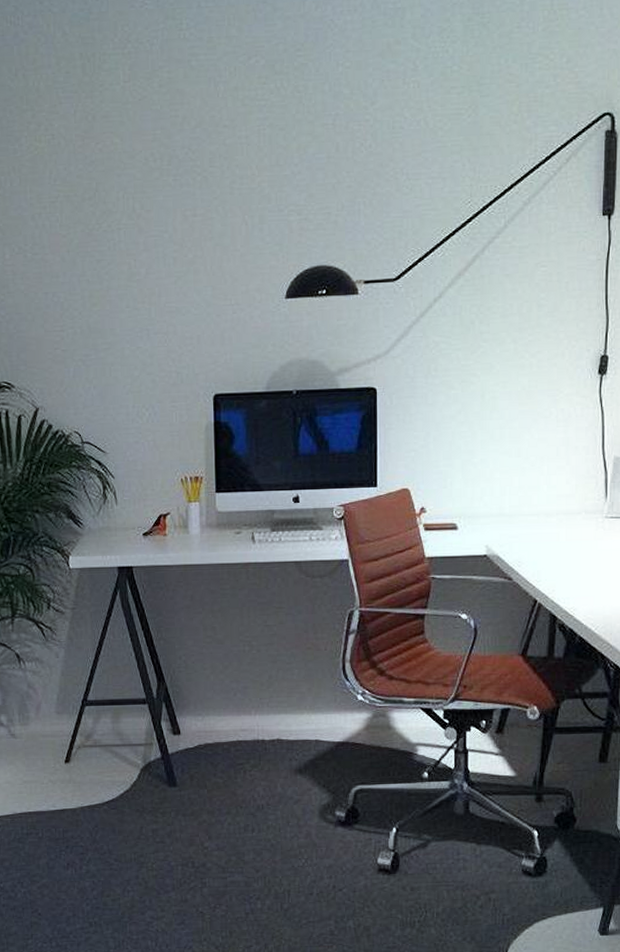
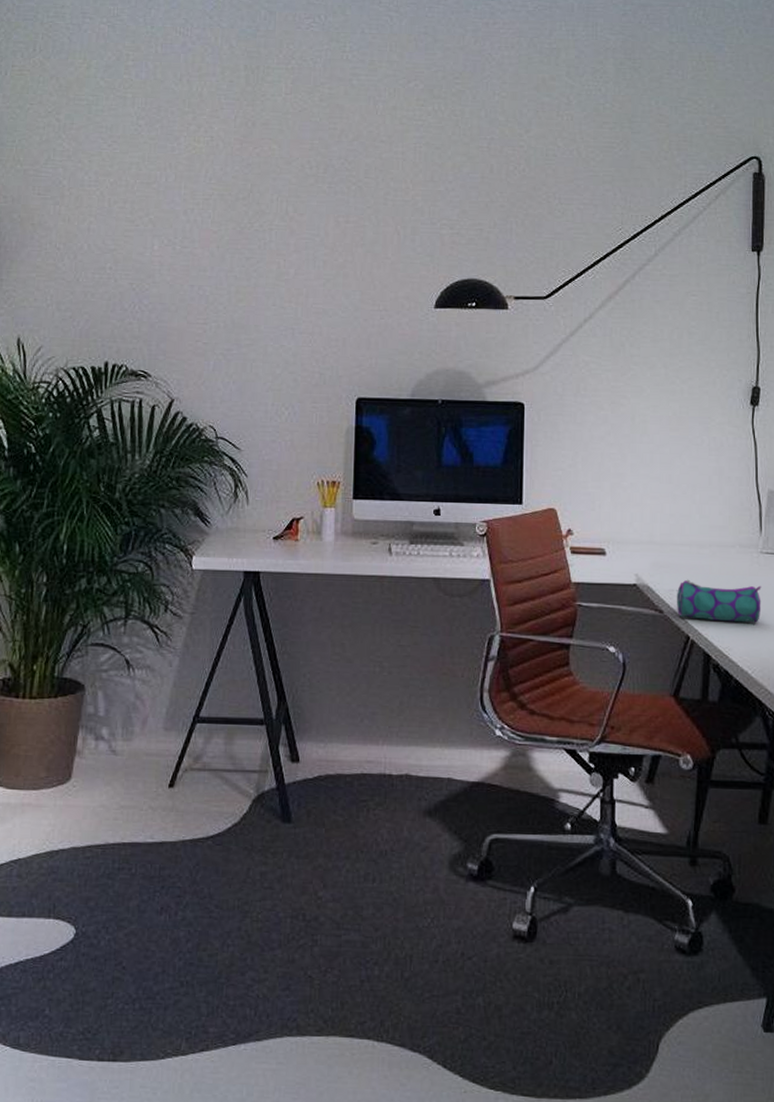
pencil case: none [525,547,606,585] -> present [677,579,762,623]

